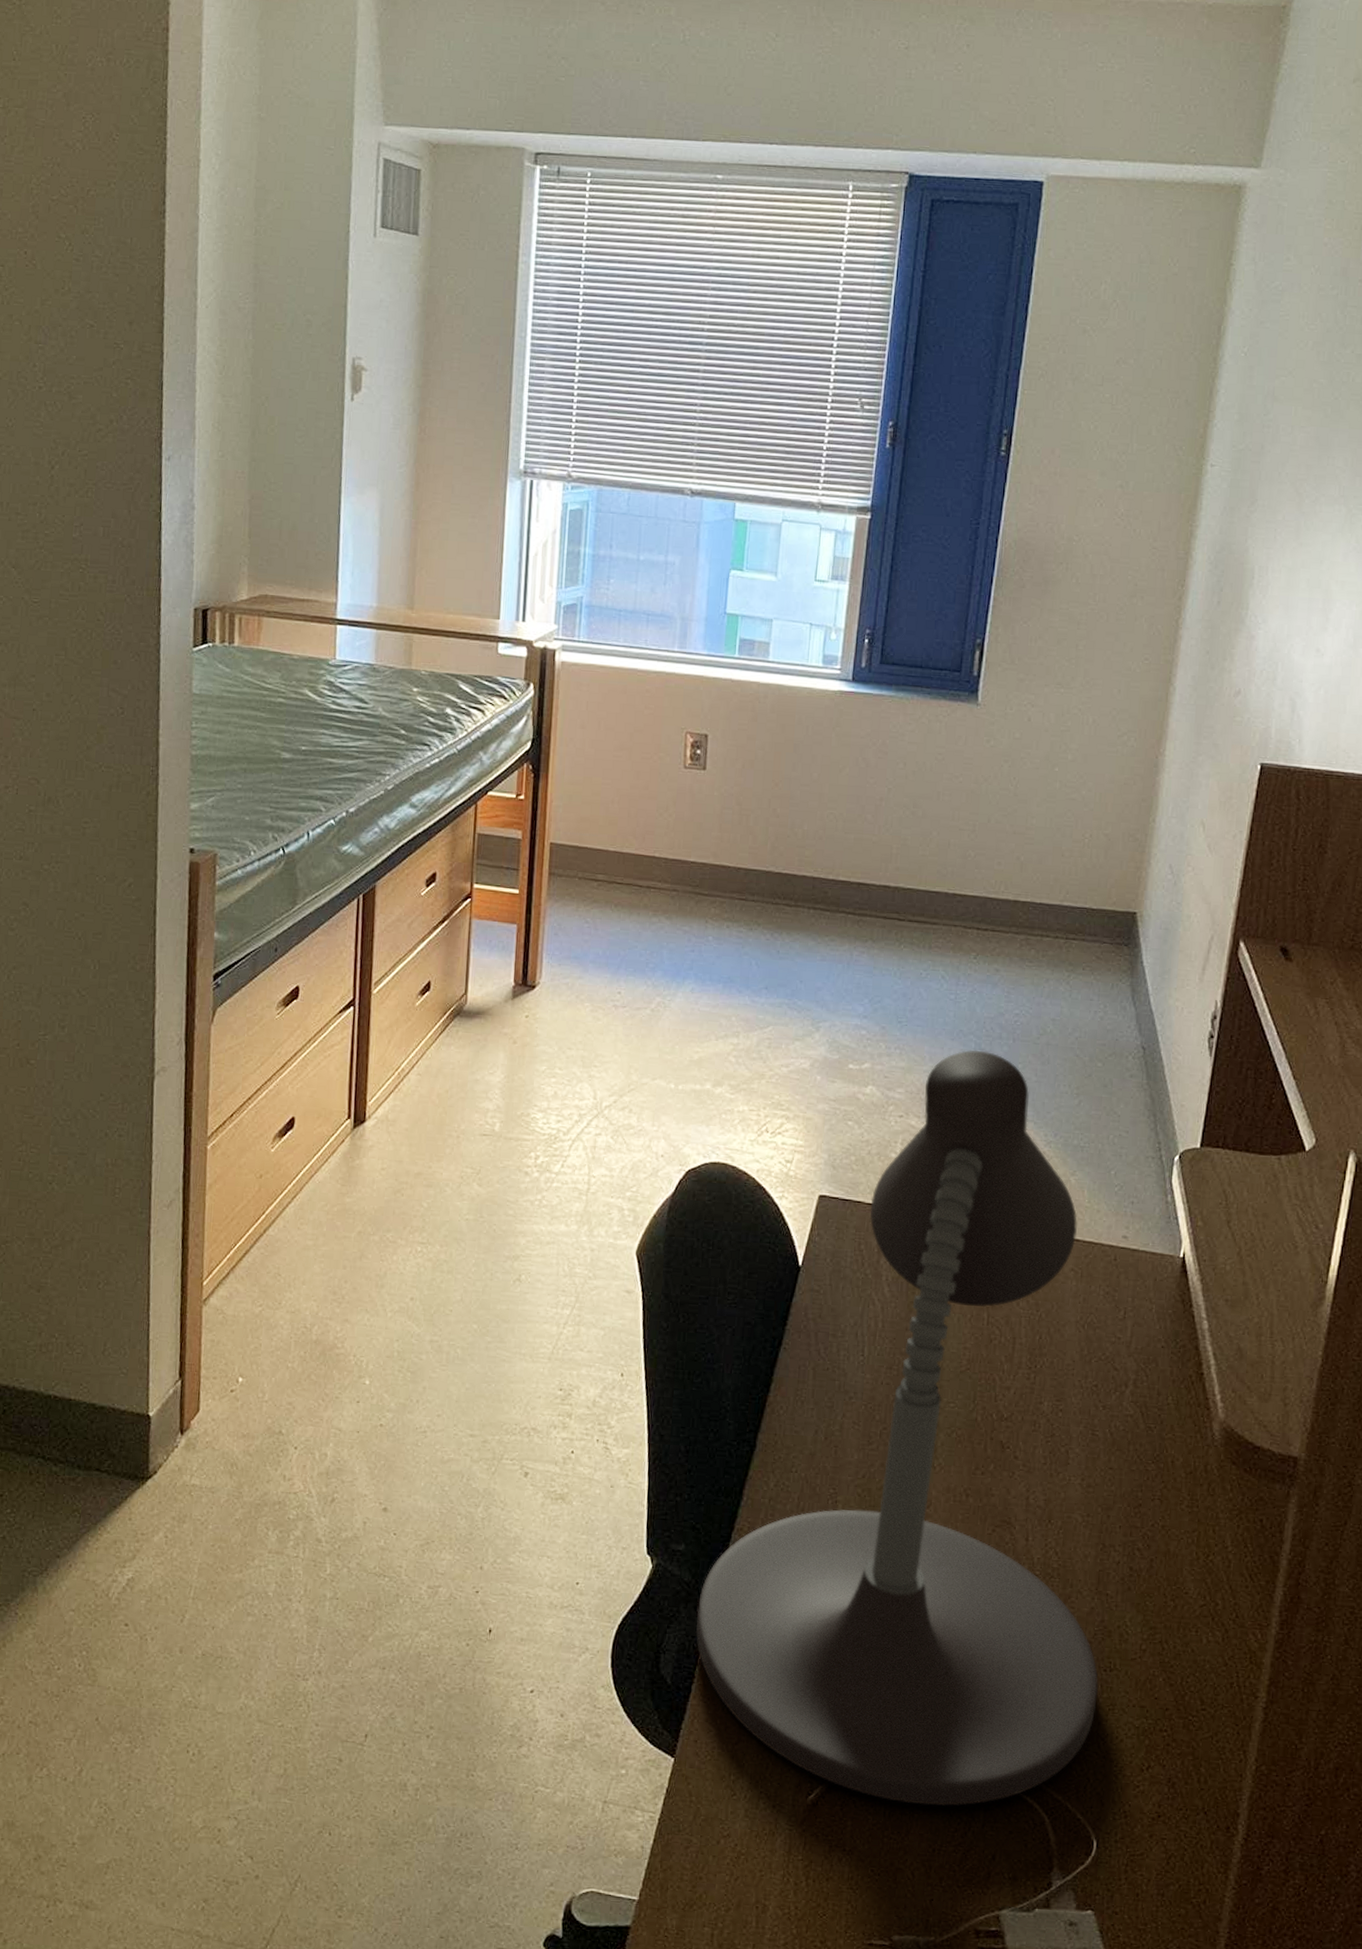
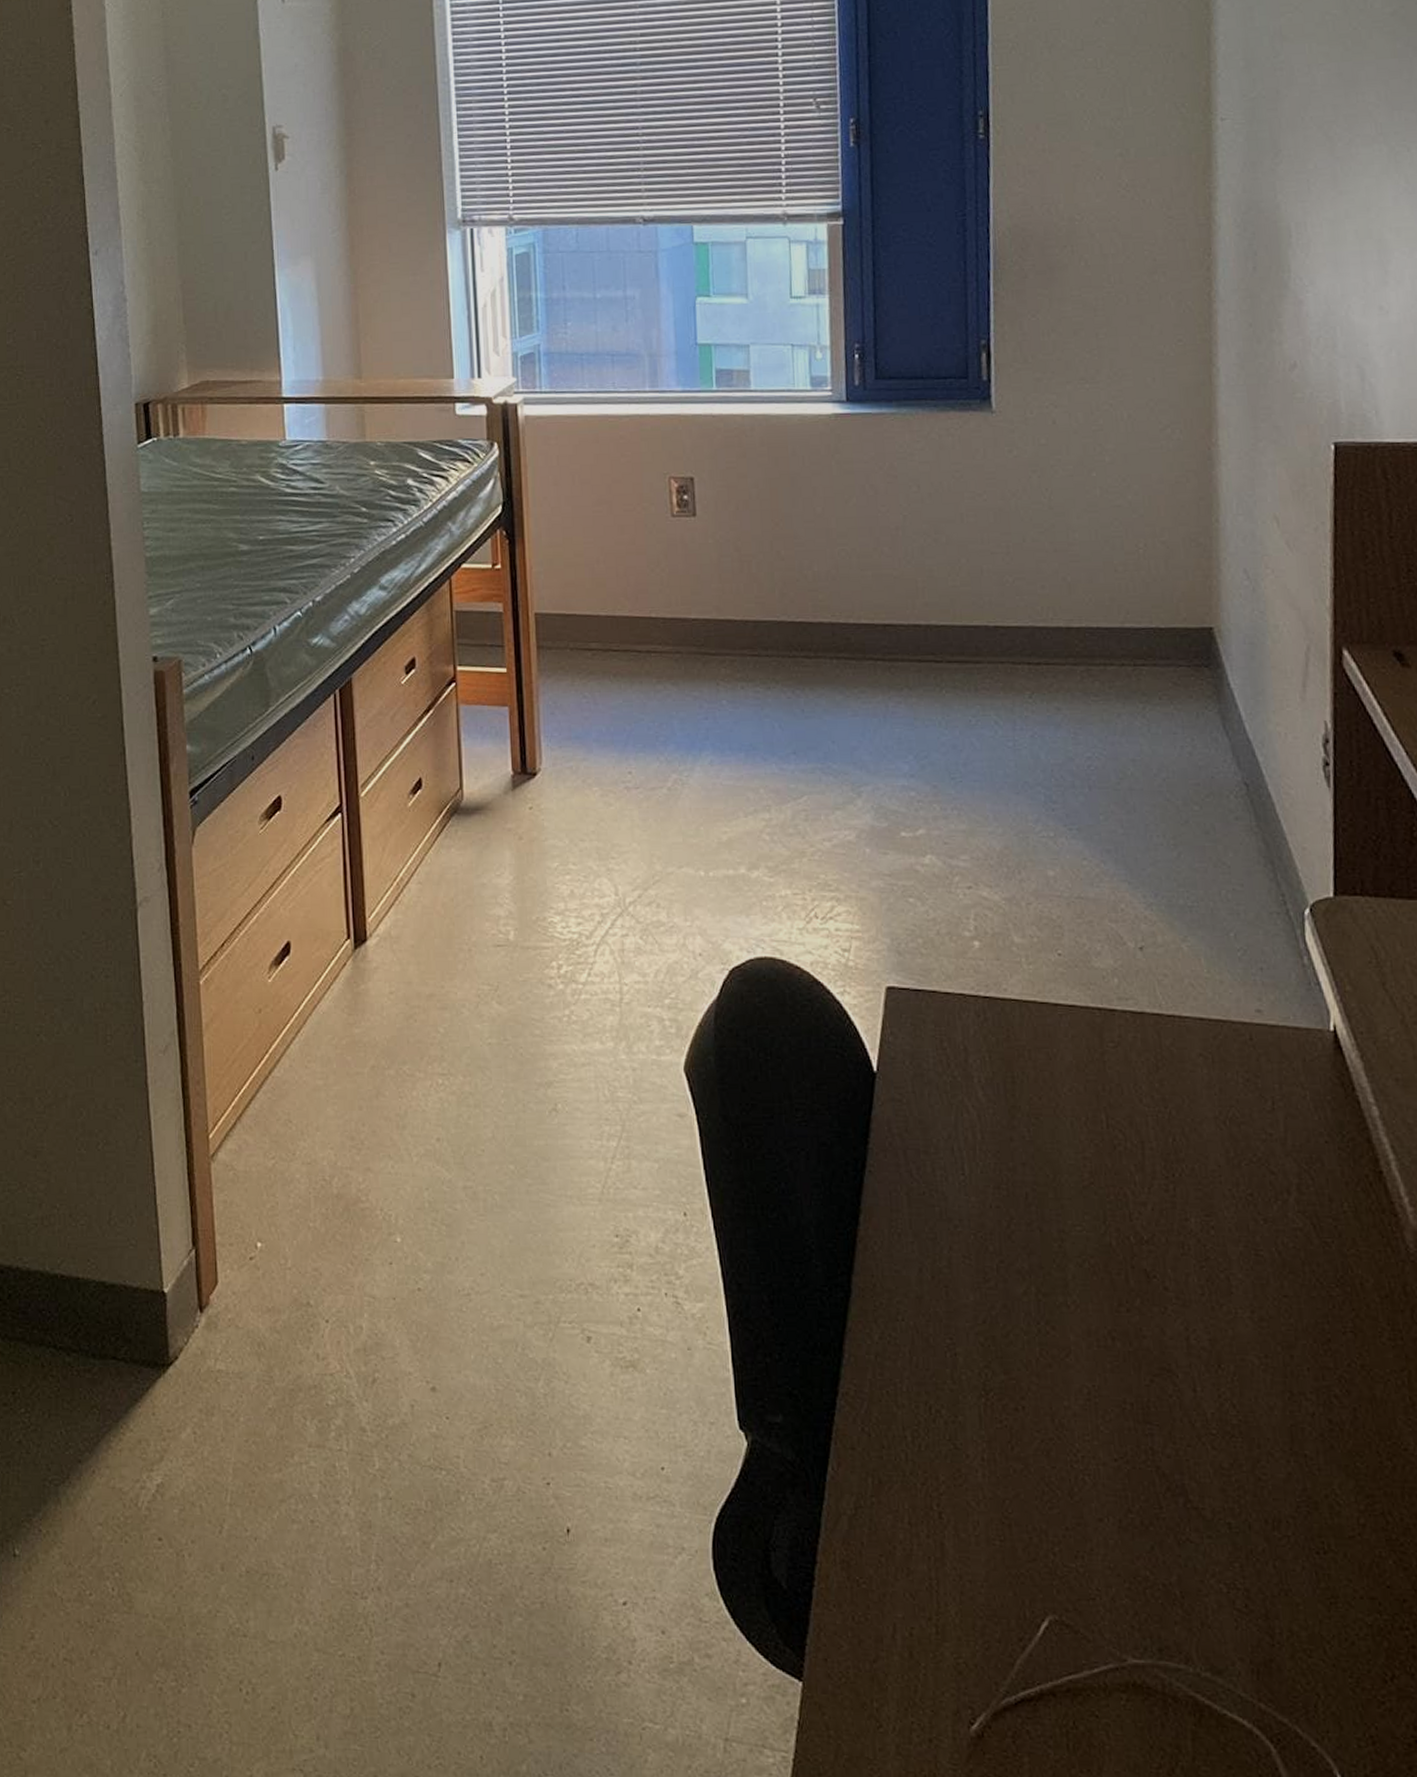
desk lamp: present [695,1050,1099,1807] -> none [806,803,1314,1736]

